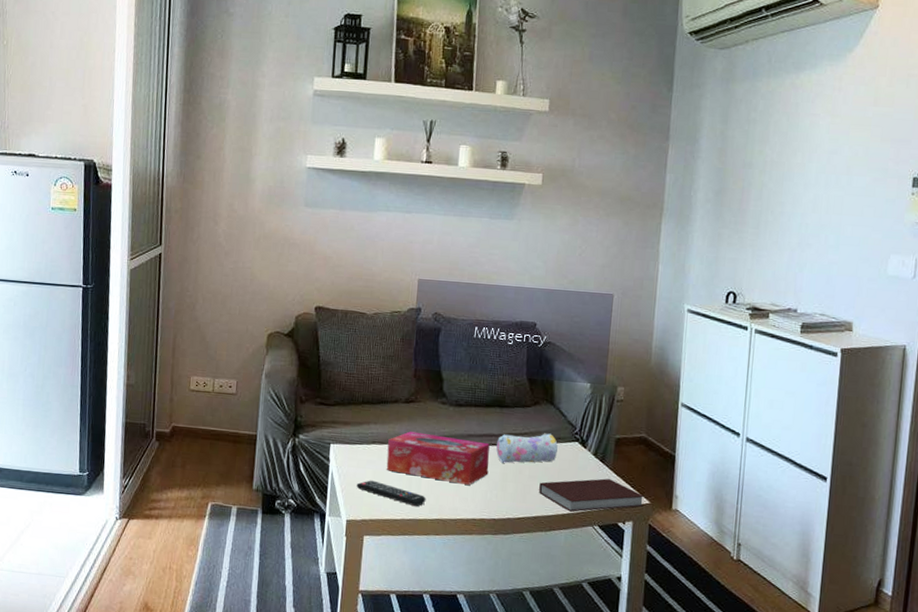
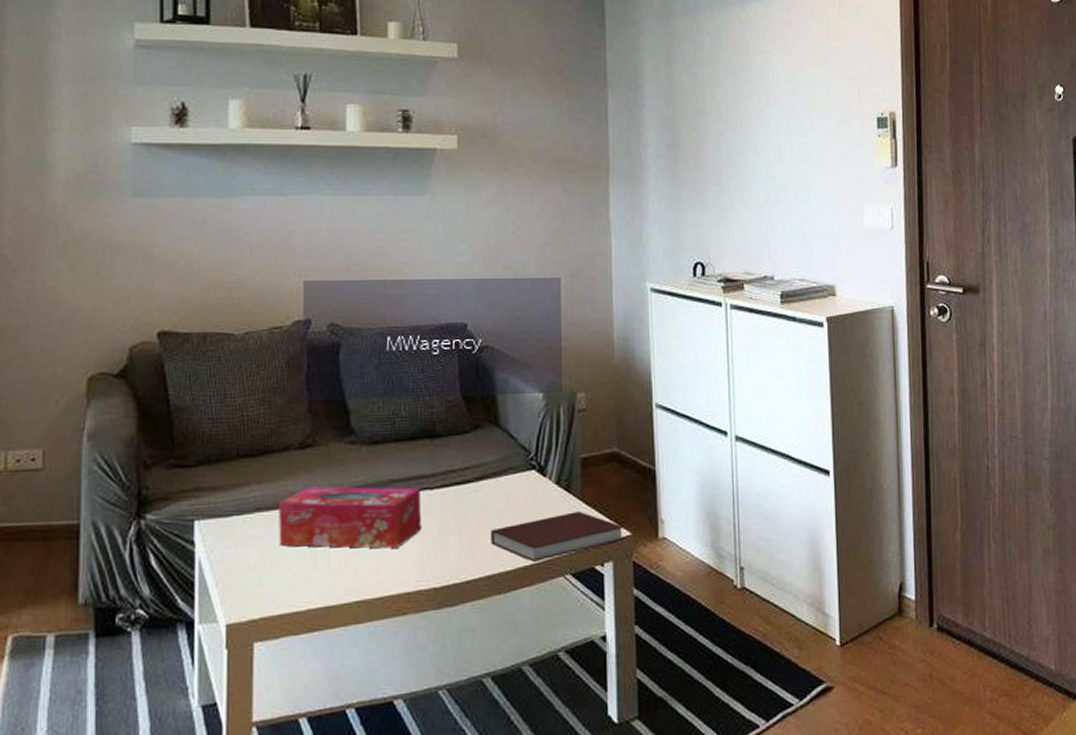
remote control: present [356,480,426,507] -> none [237,562,339,590]
pencil case: present [496,433,558,463] -> none [430,464,509,511]

